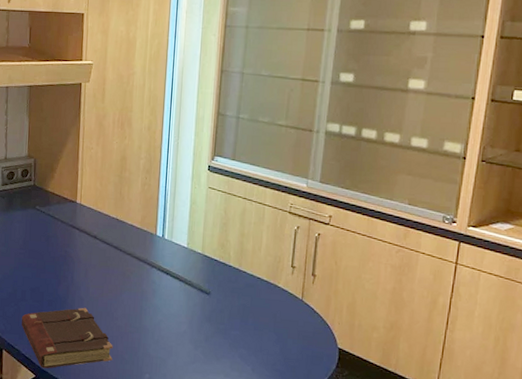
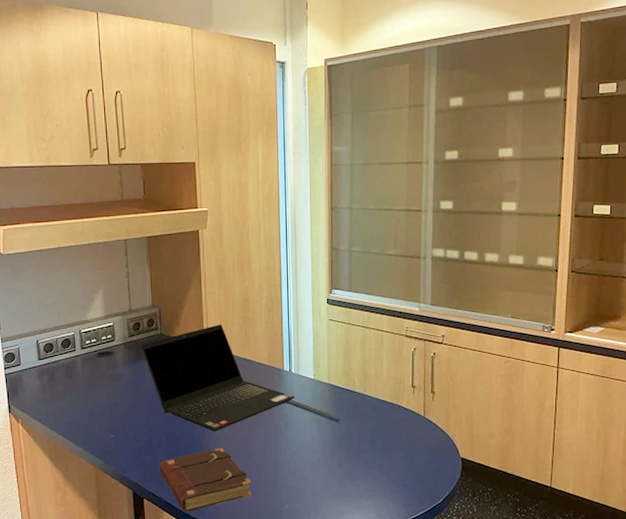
laptop computer: none [13,181,165,291] -> present [141,324,294,432]

